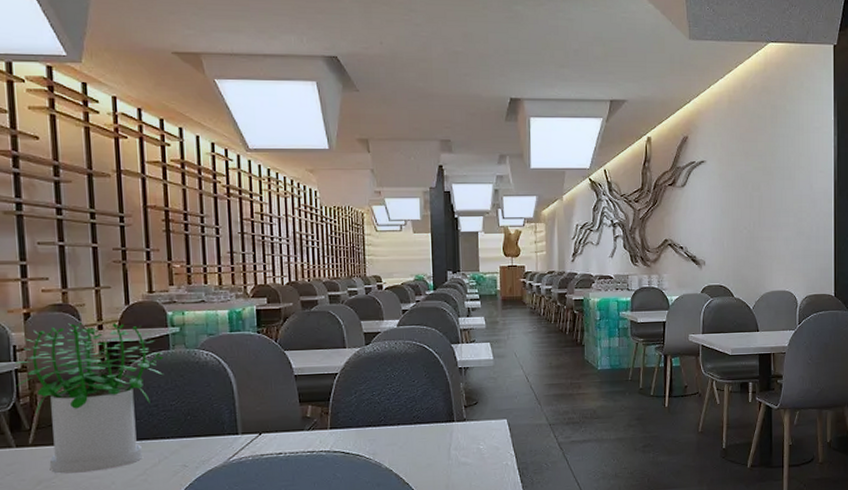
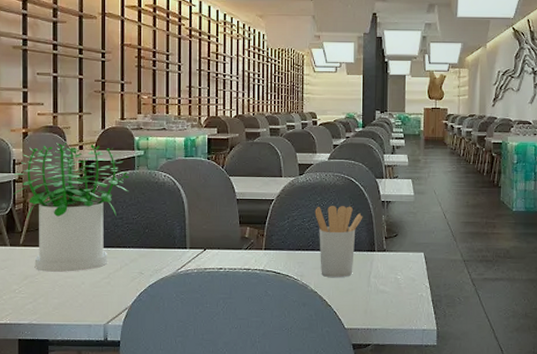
utensil holder: none [385,375,439,453] -> present [315,206,363,277]

